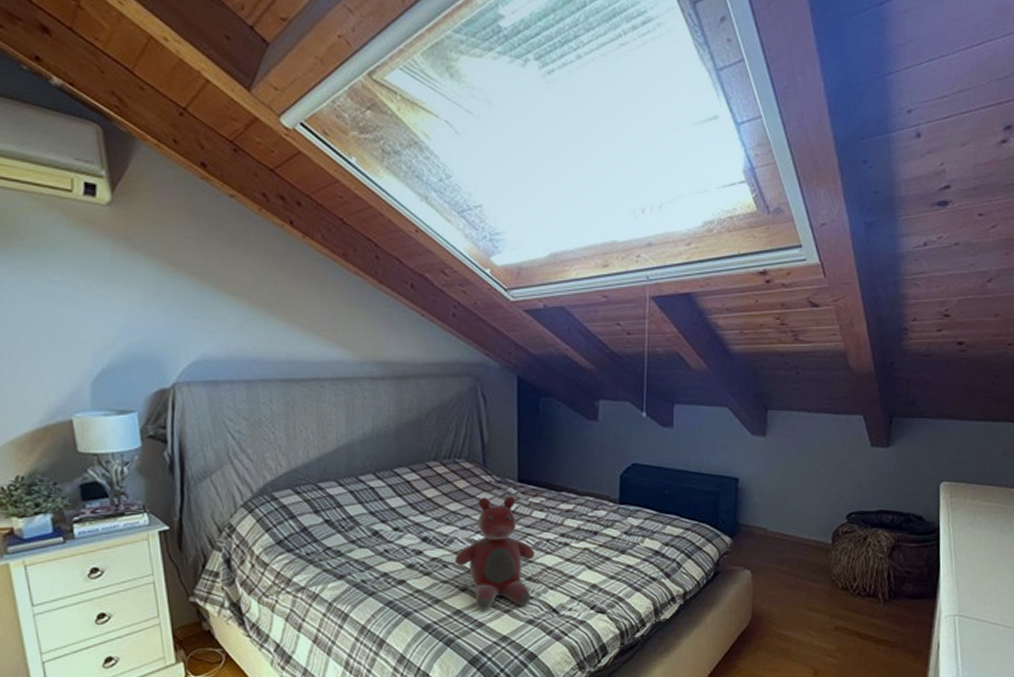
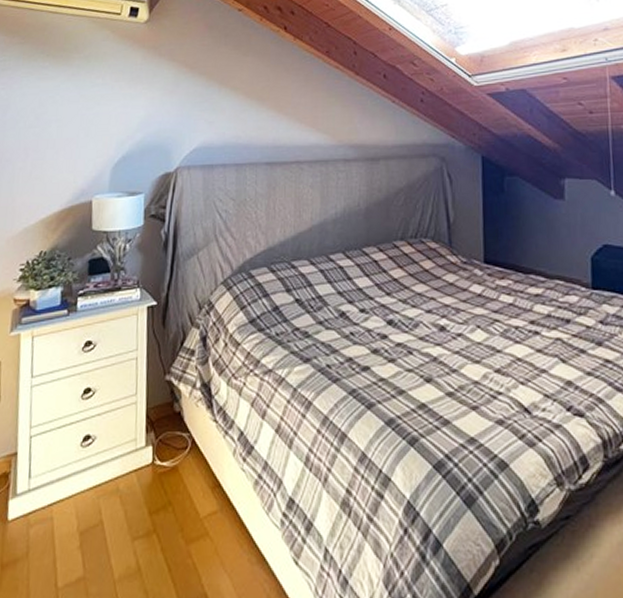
teddy bear: present [455,496,535,611] -> none [420,278,504,406]

